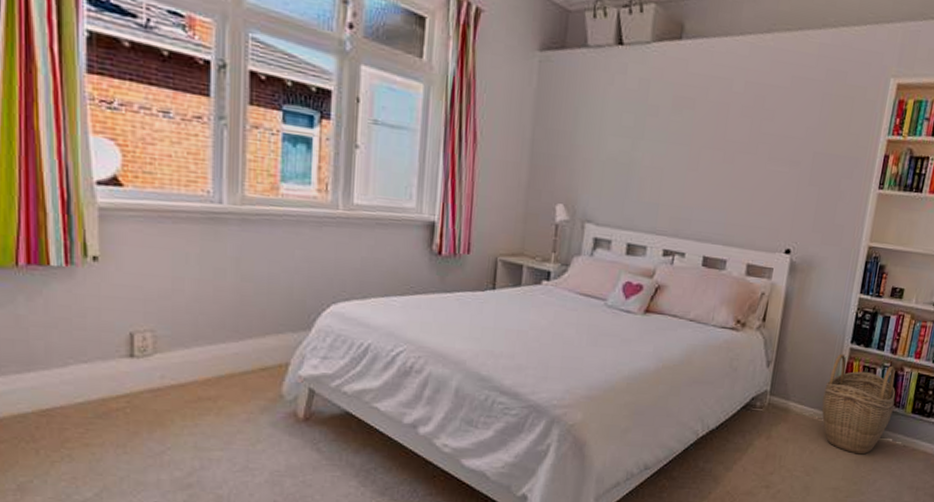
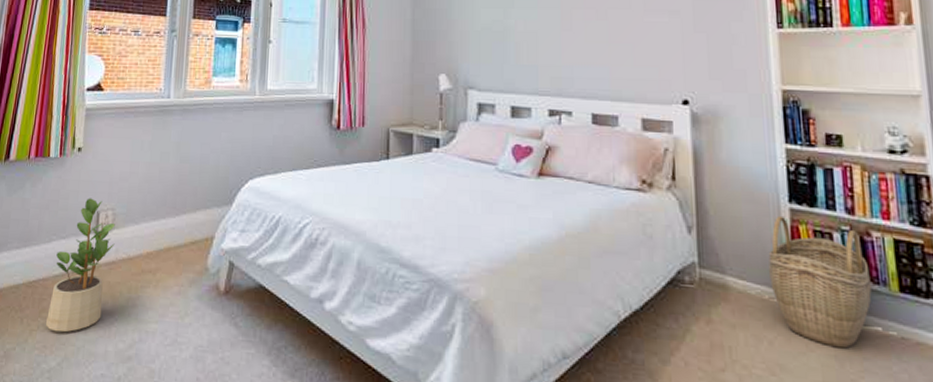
potted plant: none [73,317,159,463] -> present [46,198,115,333]

